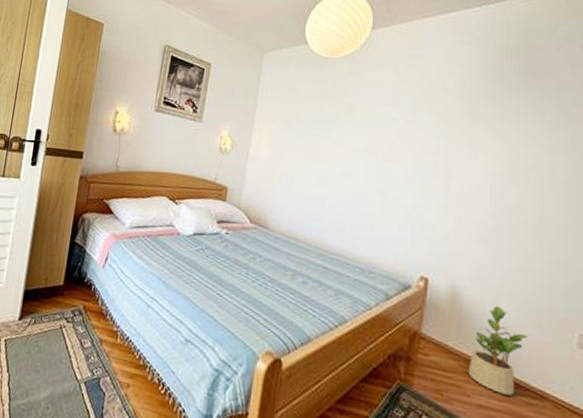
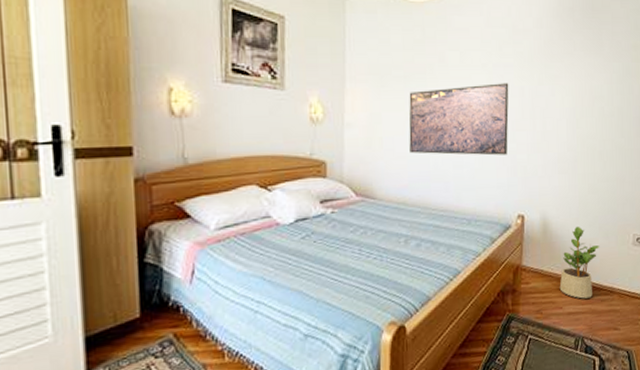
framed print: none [307,136,421,211] -> present [409,83,509,156]

